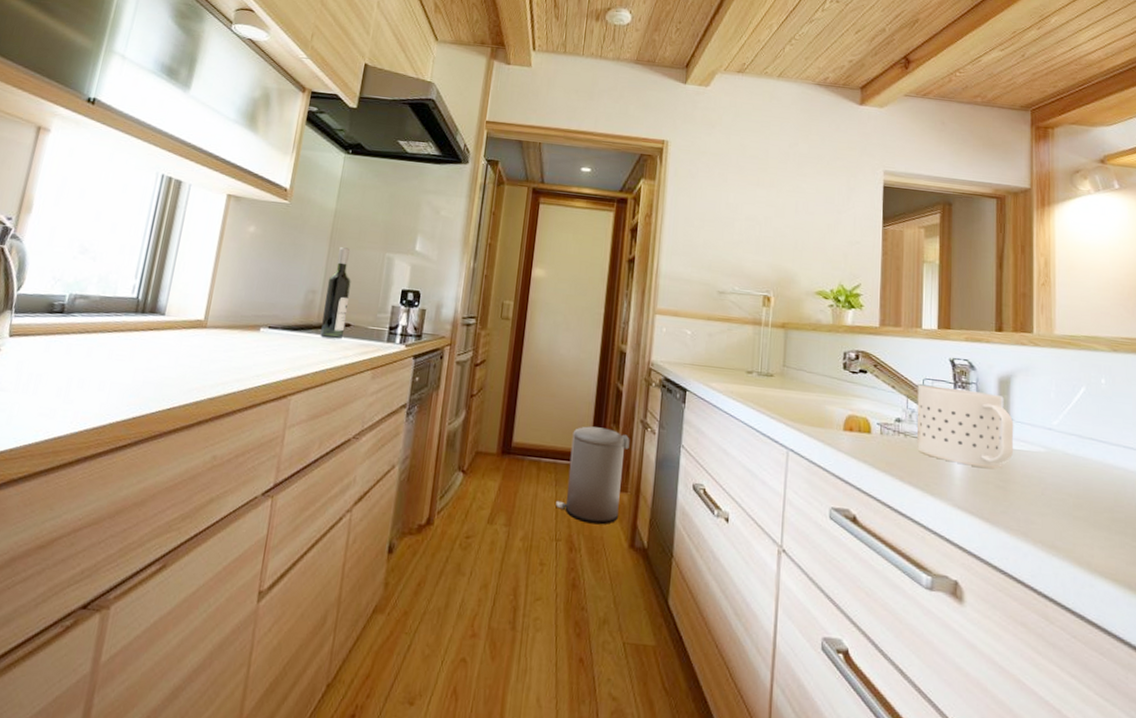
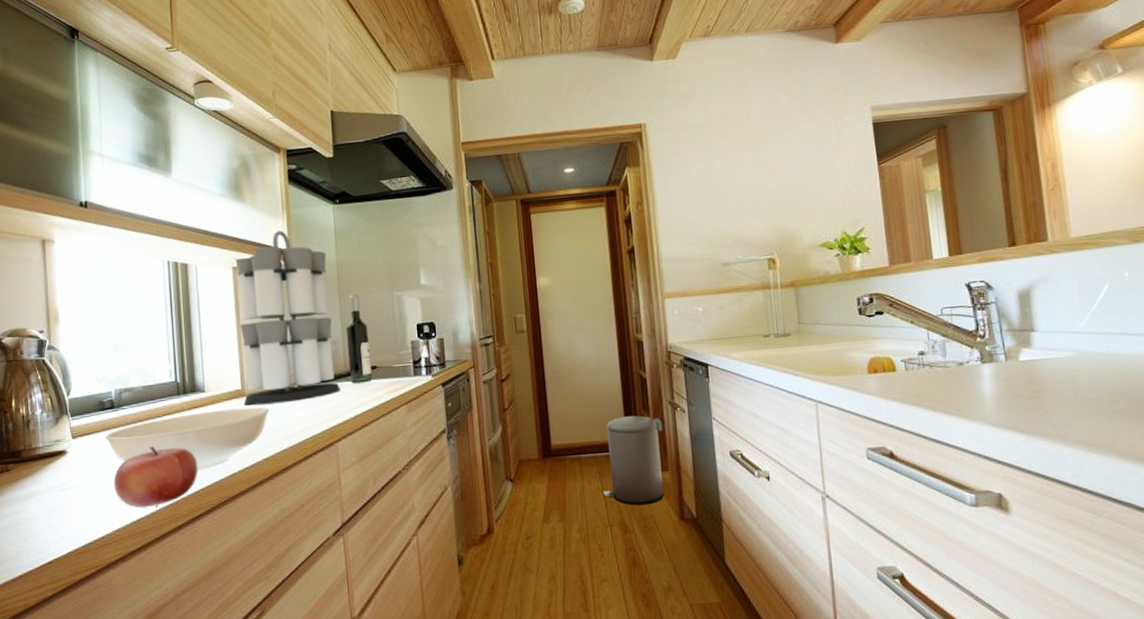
fruit: none [38,361,137,427] -> present [113,446,198,509]
bowl: none [45,334,228,398] -> present [105,407,270,470]
spice rack: none [202,168,327,345] -> present [235,231,342,406]
mug: present [916,384,1014,469] -> none [936,309,1043,384]

